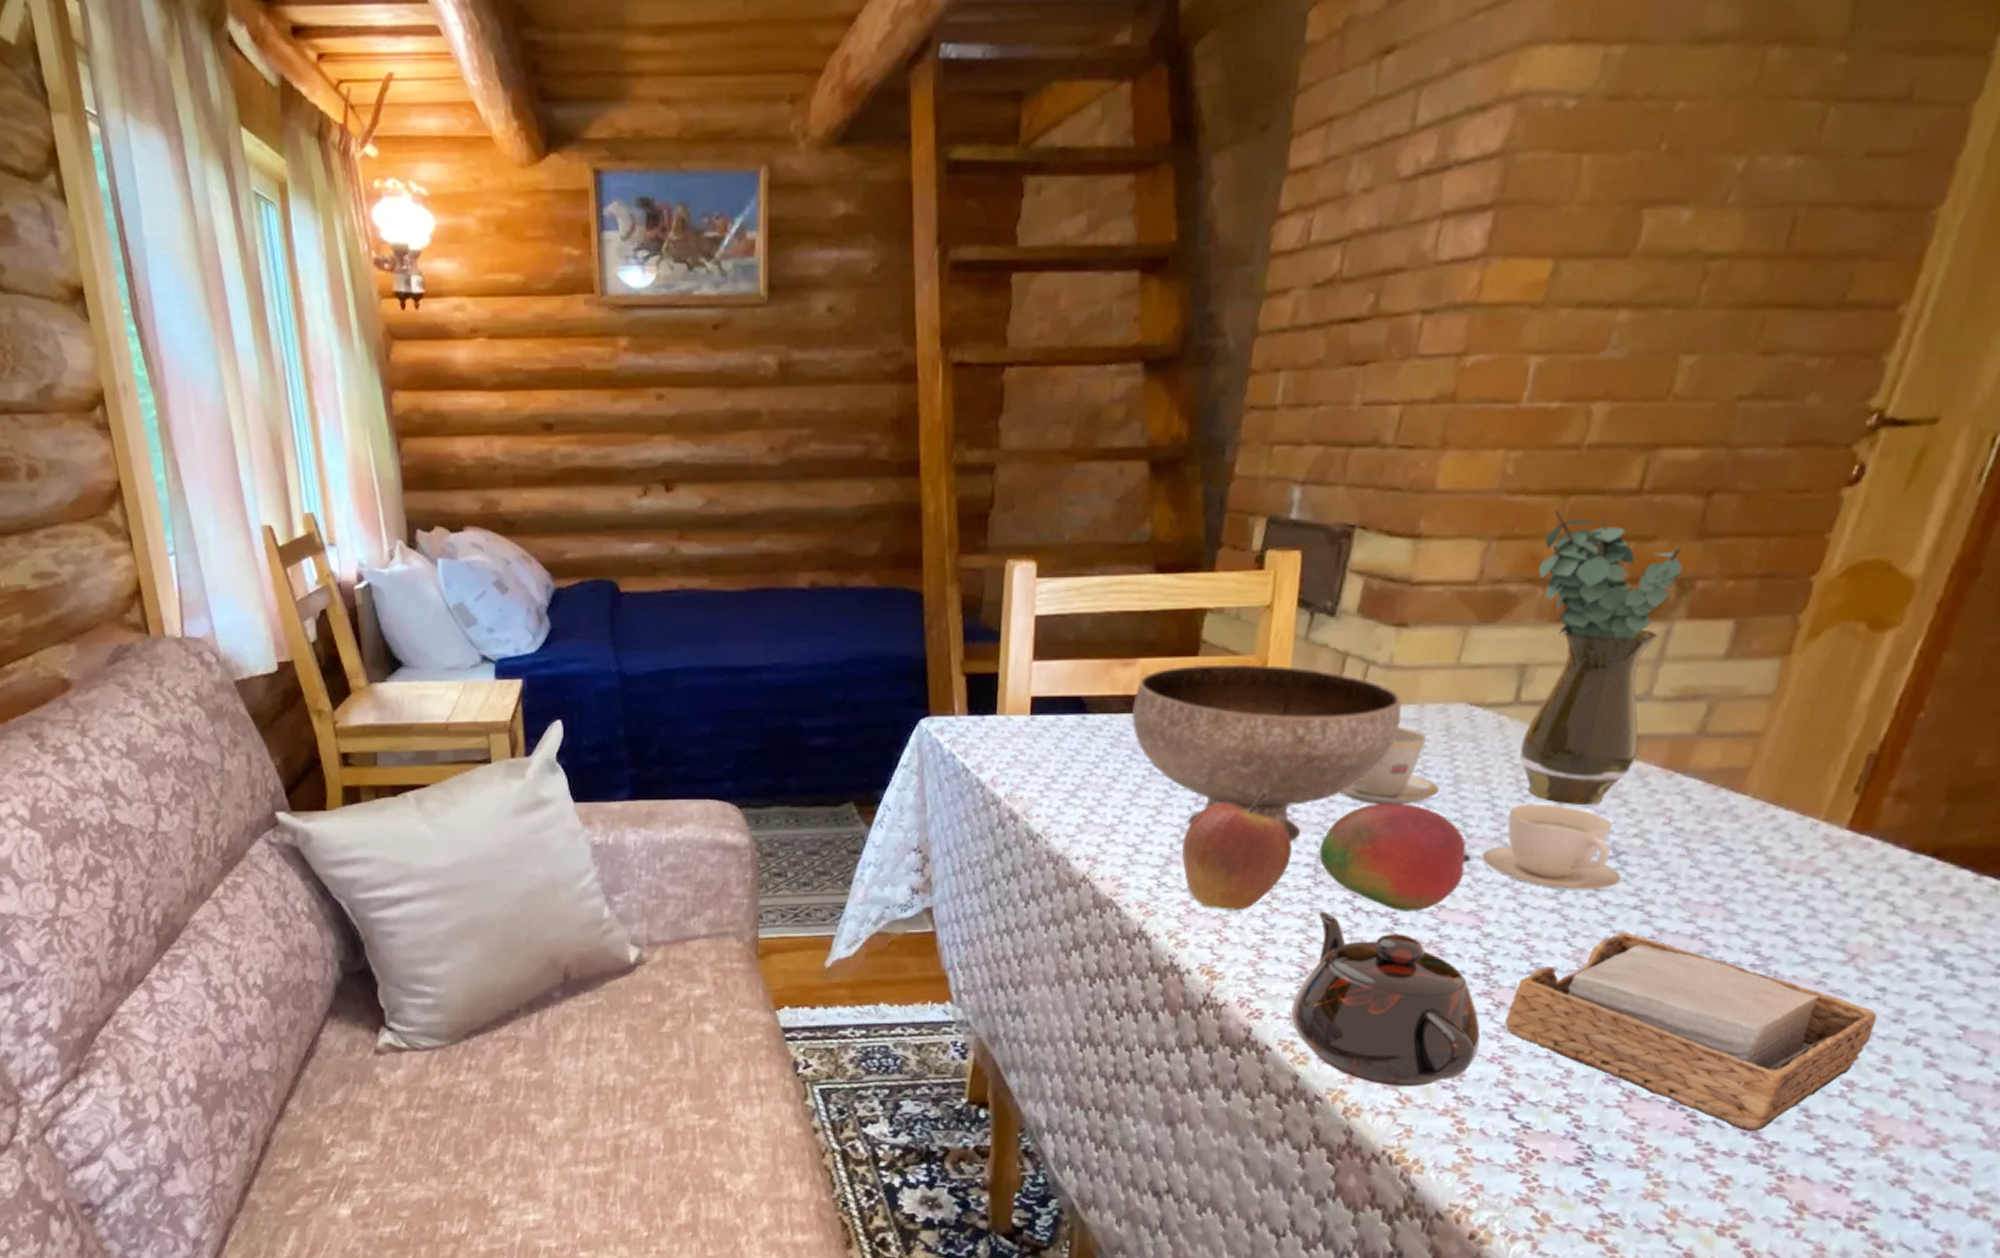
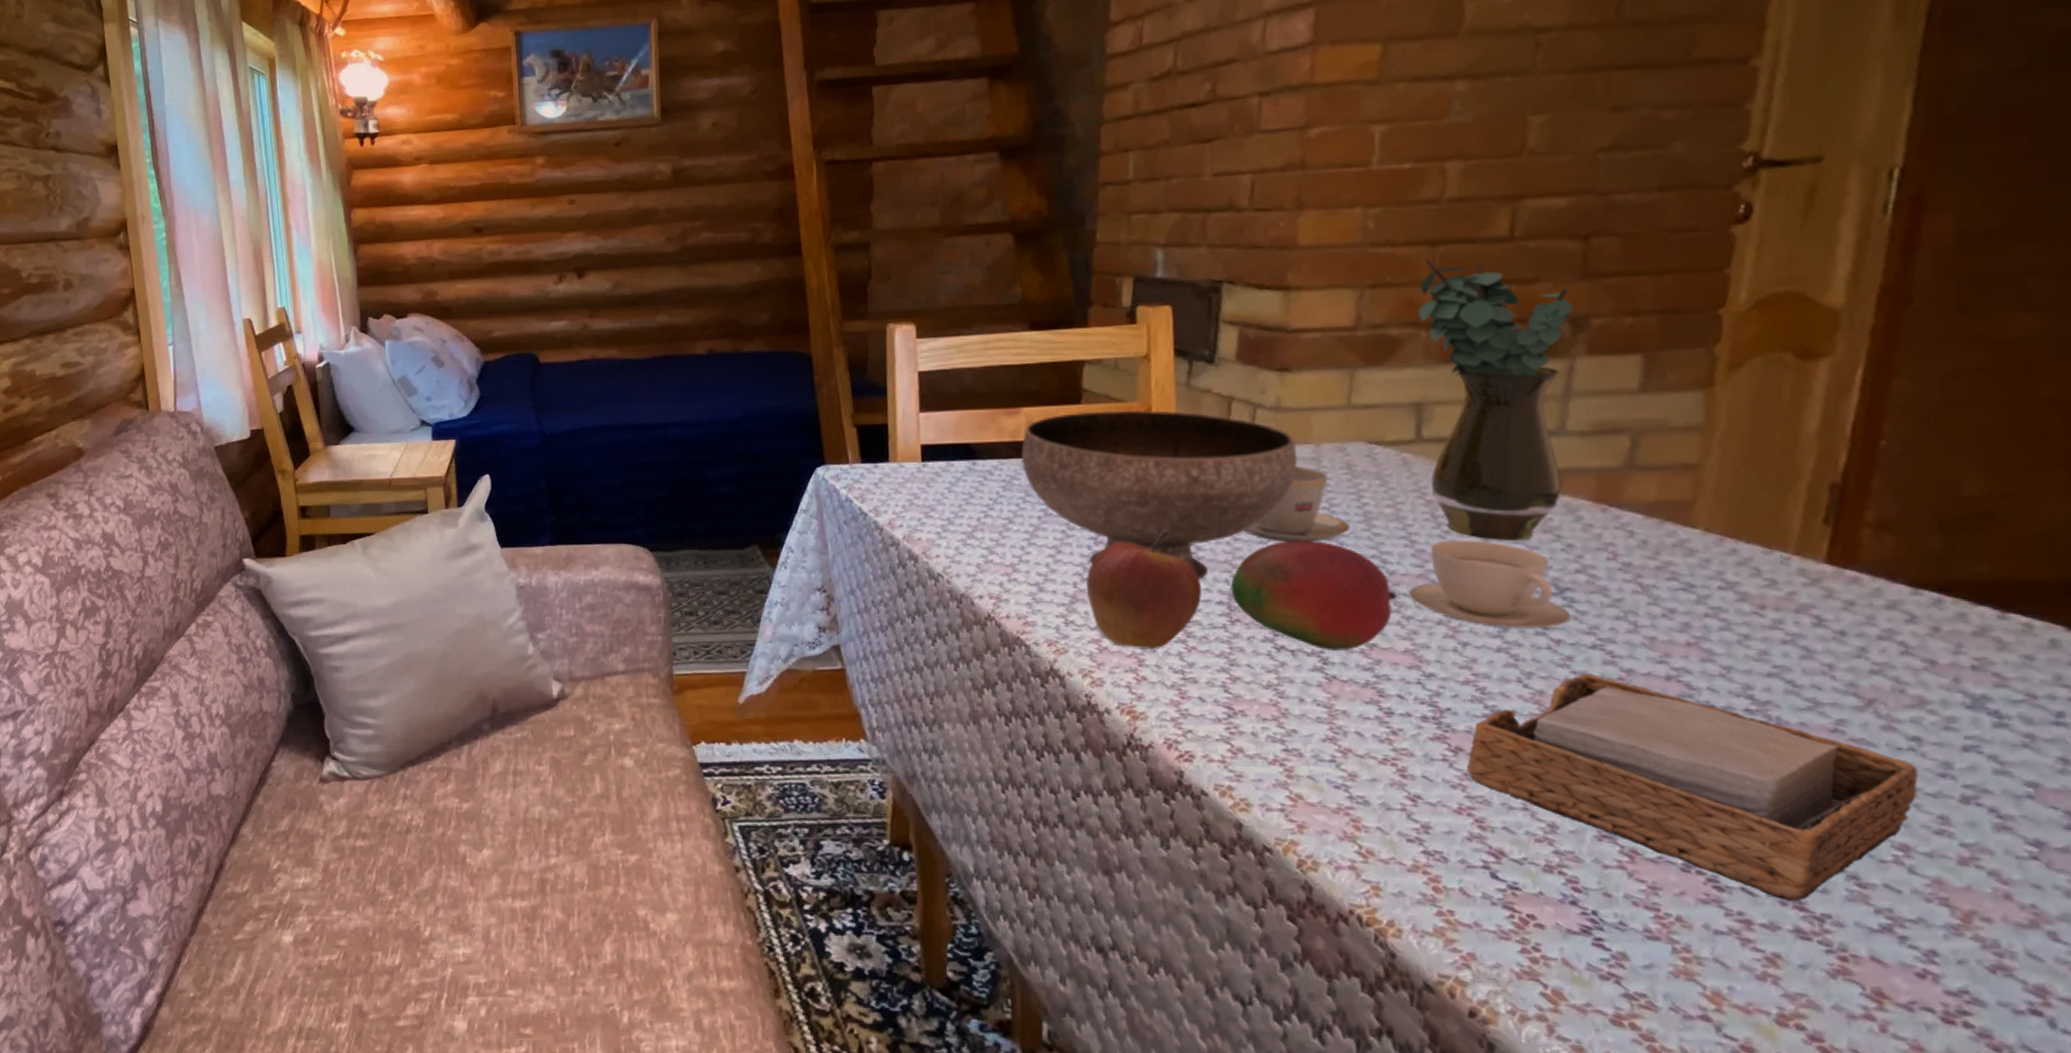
teapot: present [1291,911,1481,1086] -> none [1223,650,1443,838]

